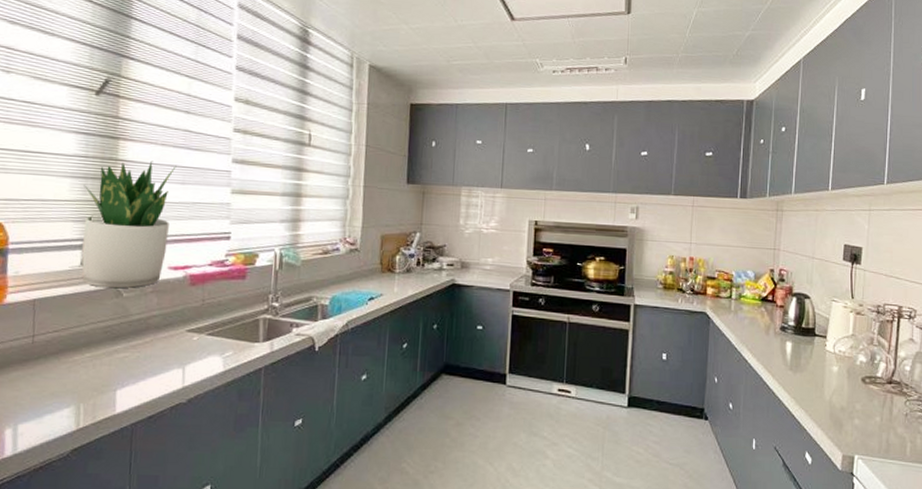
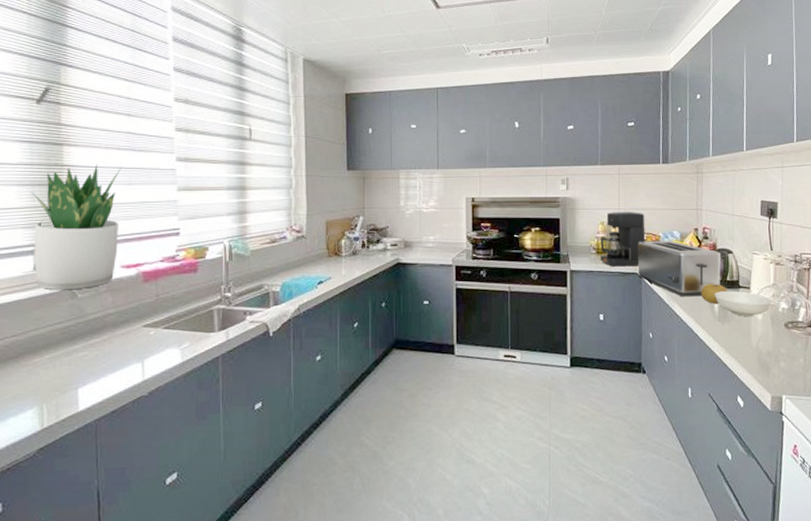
coffee maker: none [667,246,718,305] -> present [600,212,646,267]
toaster: none [706,278,796,342] -> present [637,240,721,297]
fruit: none [773,329,802,352] -> present [701,283,728,305]
bowl: none [787,338,850,367] -> present [714,291,772,316]

